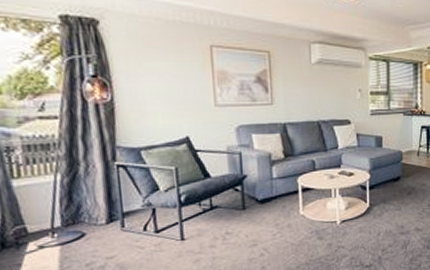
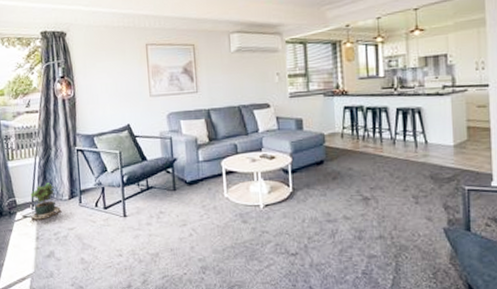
potted plant: none [49,205,95,253] -> present [30,183,61,222]

